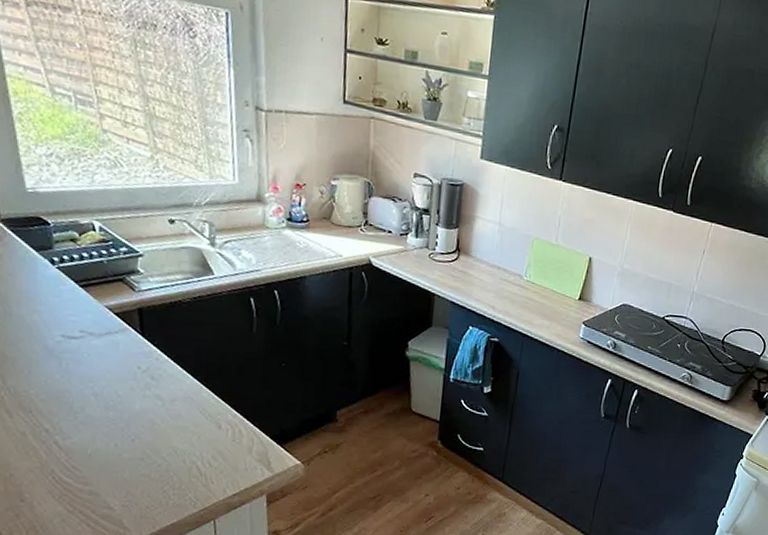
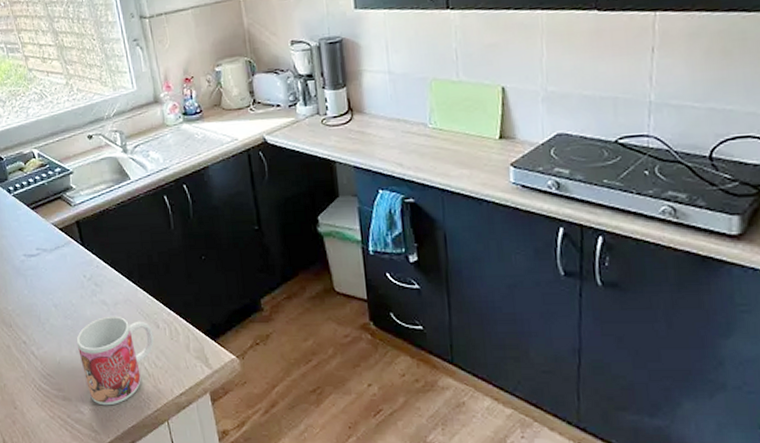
mug: none [116,411,213,503] -> present [76,315,154,406]

